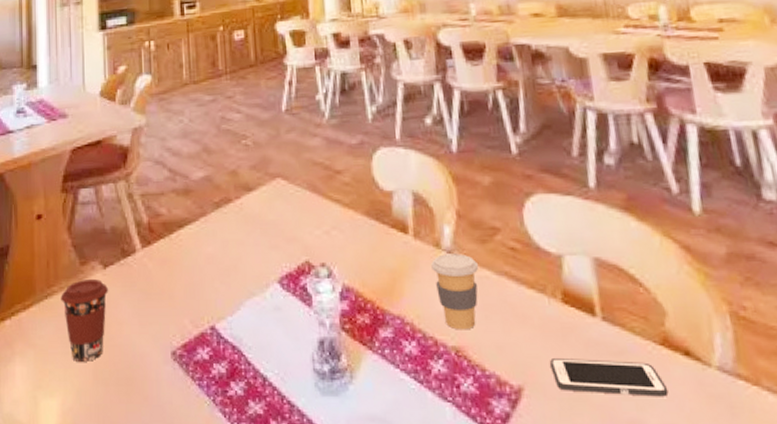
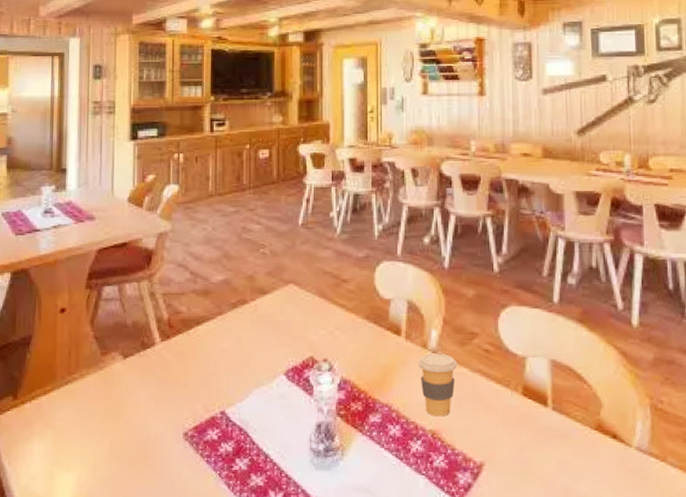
coffee cup: present [61,278,109,362] -> none [81,367,128,441]
cell phone: present [550,359,669,397] -> none [508,440,597,471]

